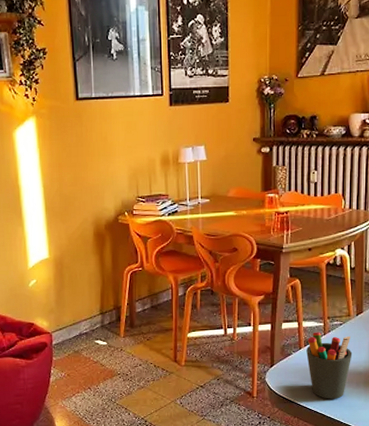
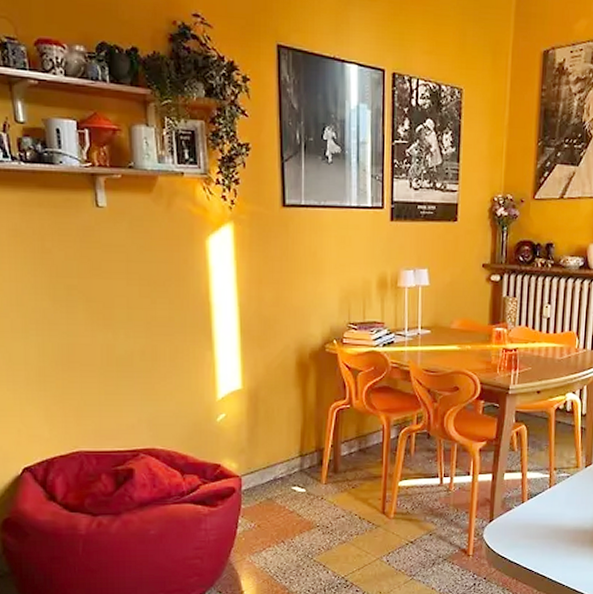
pen holder: present [306,332,353,399] -> none [529,484,579,559]

